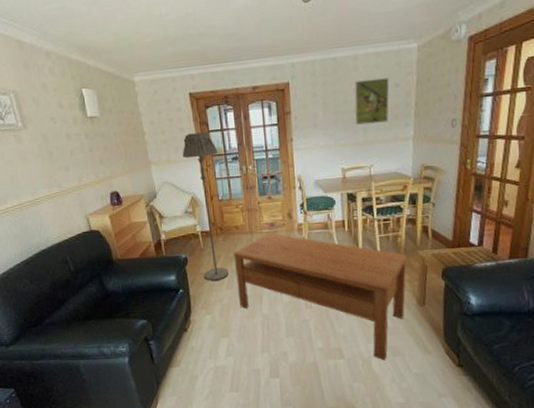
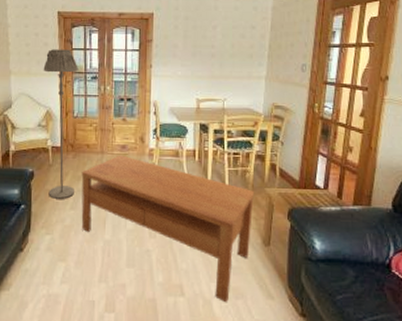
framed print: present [354,78,390,125] -> none [212,19,246,60]

